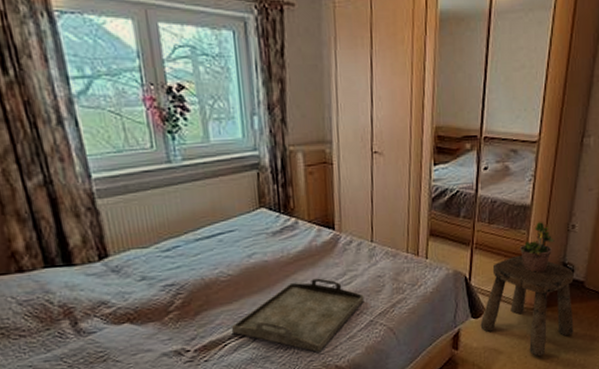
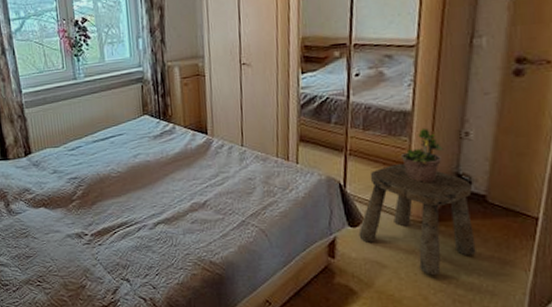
serving tray: present [231,278,364,353] -> none [120,178,236,247]

